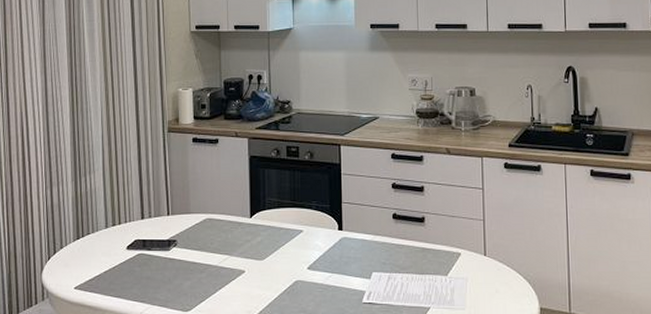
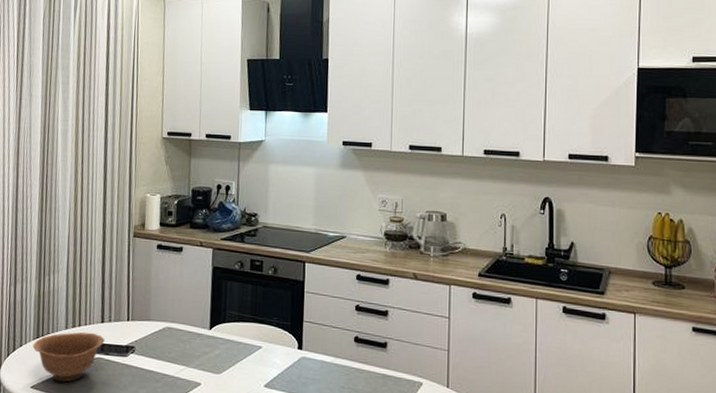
bowl: none [73,229,146,281] -> present [32,332,105,382]

